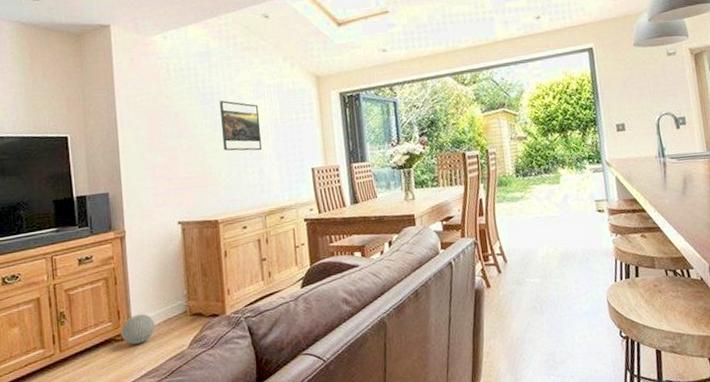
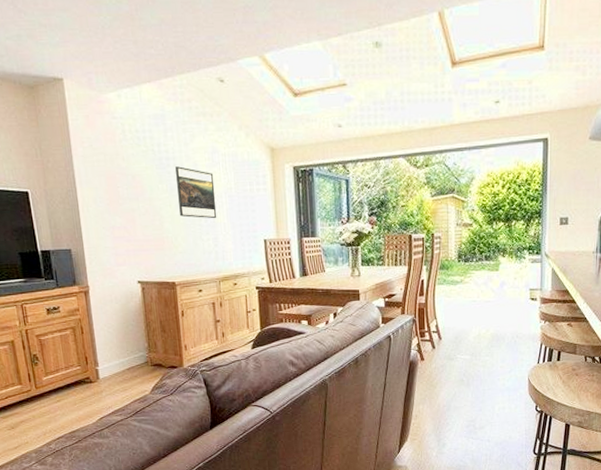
decorative ball: present [121,314,155,345] -> none [89,361,120,387]

